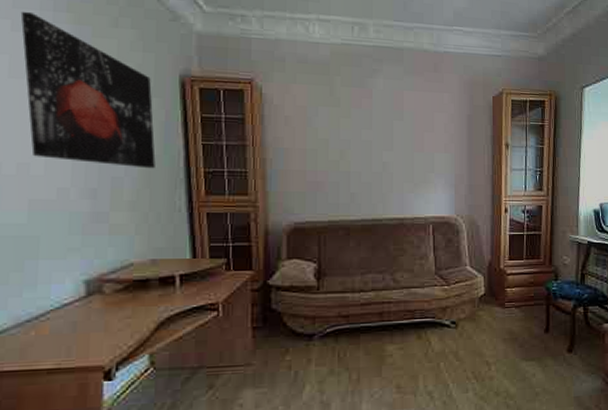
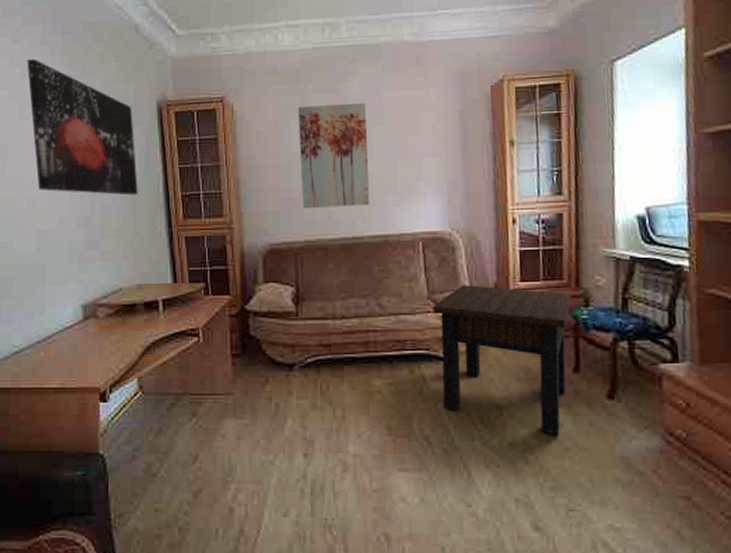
wall art: none [325,96,389,192] -> present [297,102,370,208]
side table: none [439,262,546,384] -> present [432,285,572,436]

